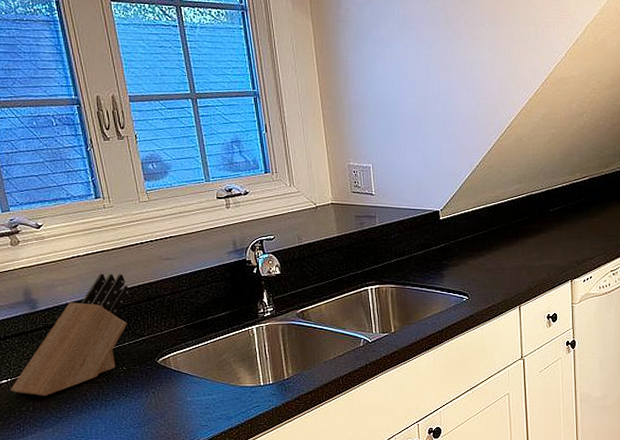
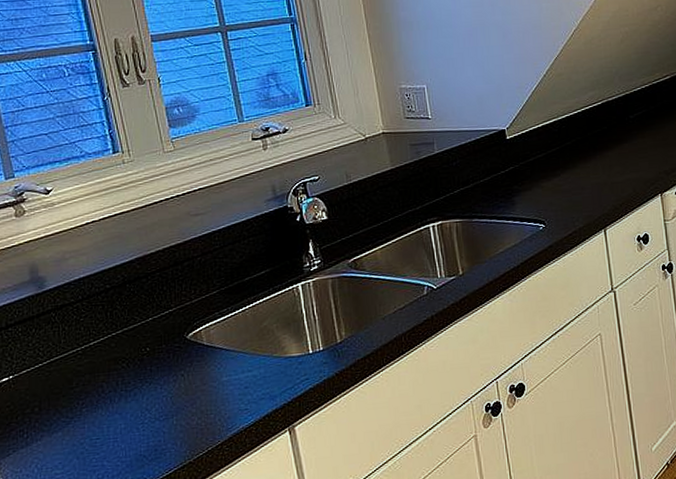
knife block: present [10,274,130,396] -> none [12,237,153,393]

